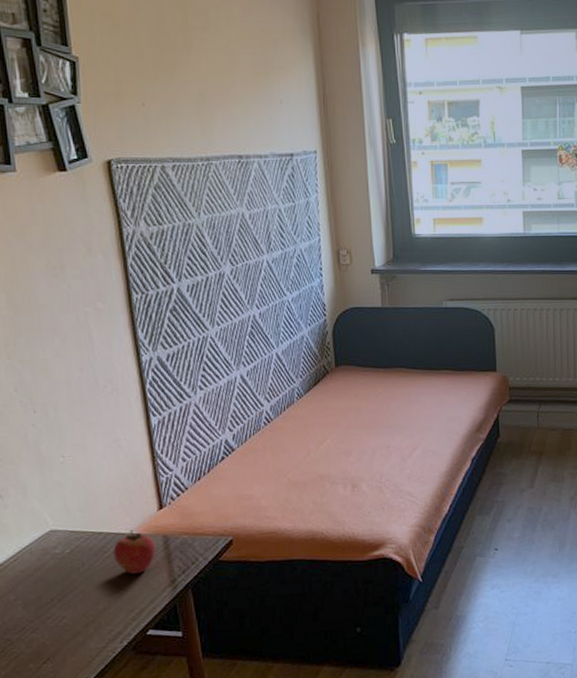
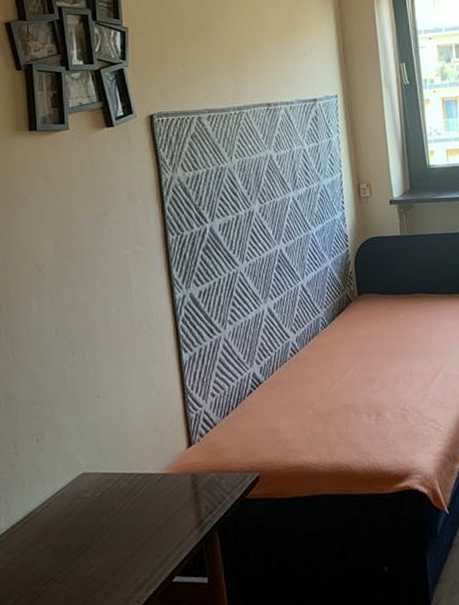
apple: present [113,530,157,574] -> none [142,469,185,517]

